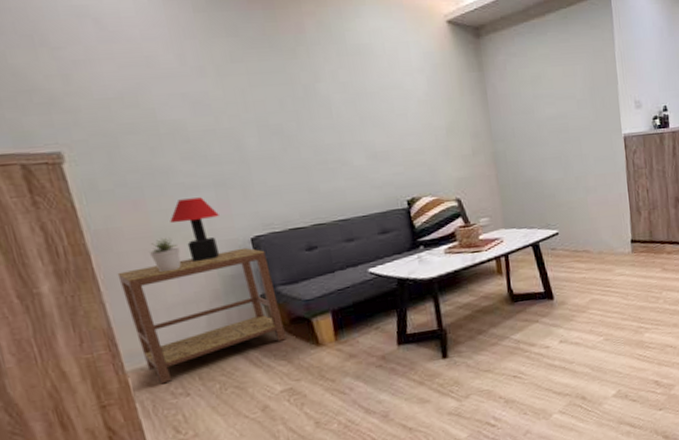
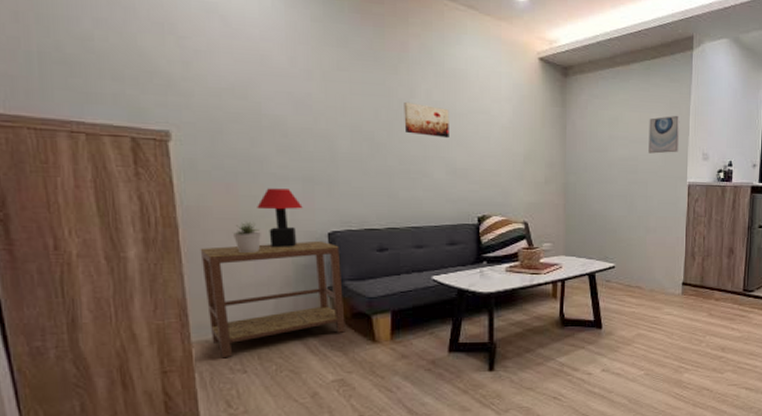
wall art: none [309,86,364,122] -> present [404,101,449,139]
wall art: none [573,63,609,109] -> present [648,115,680,154]

